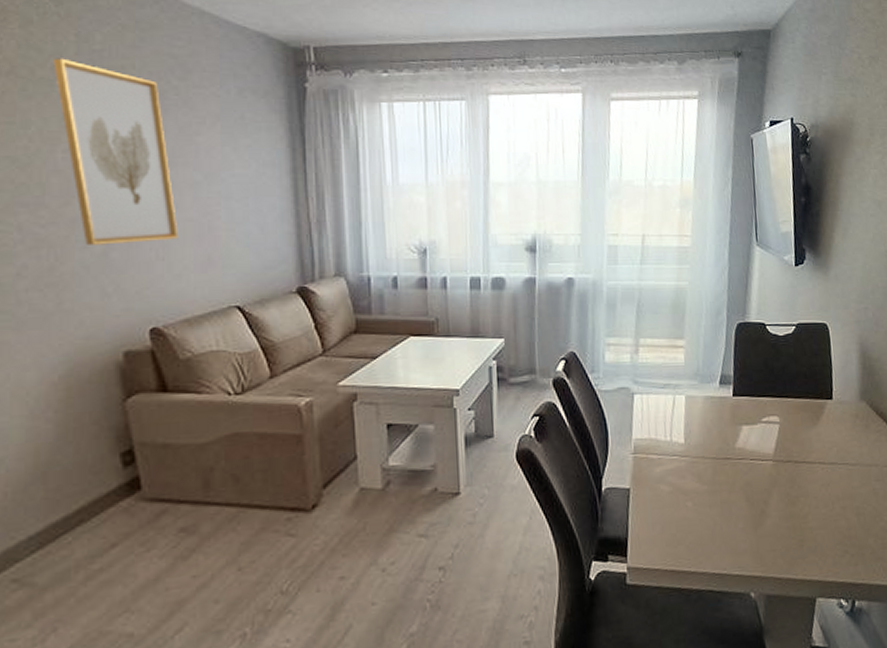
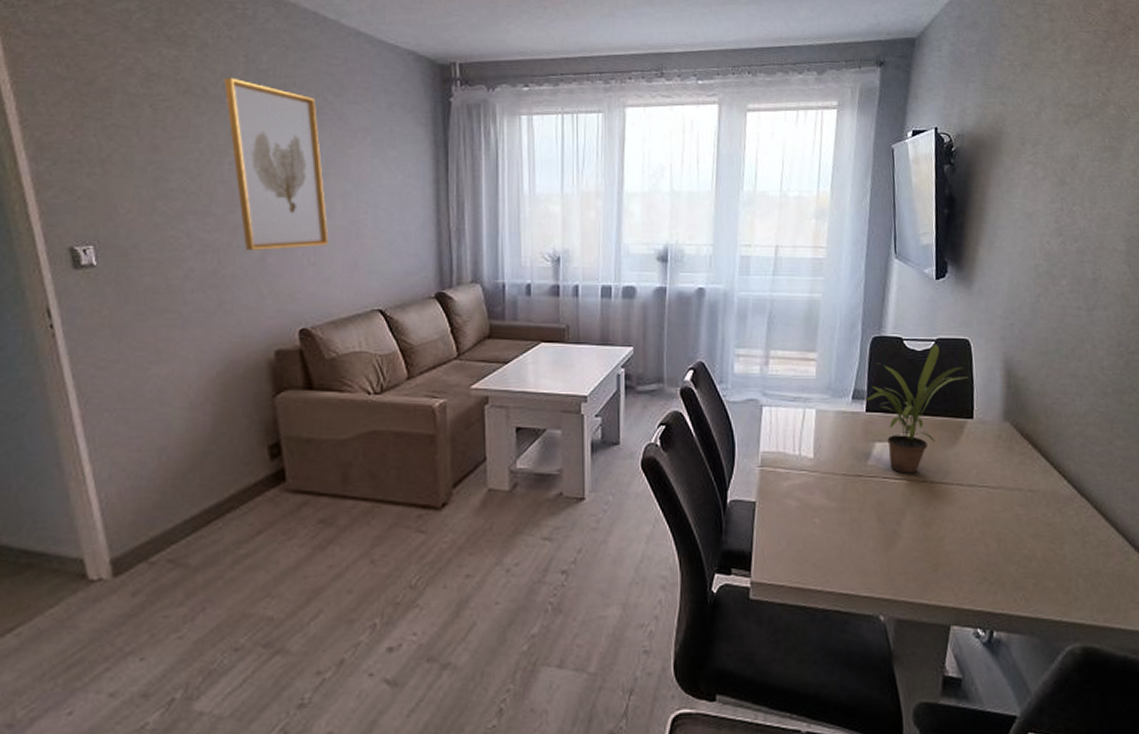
potted plant: none [733,329,828,455] -> present [866,345,969,474]

